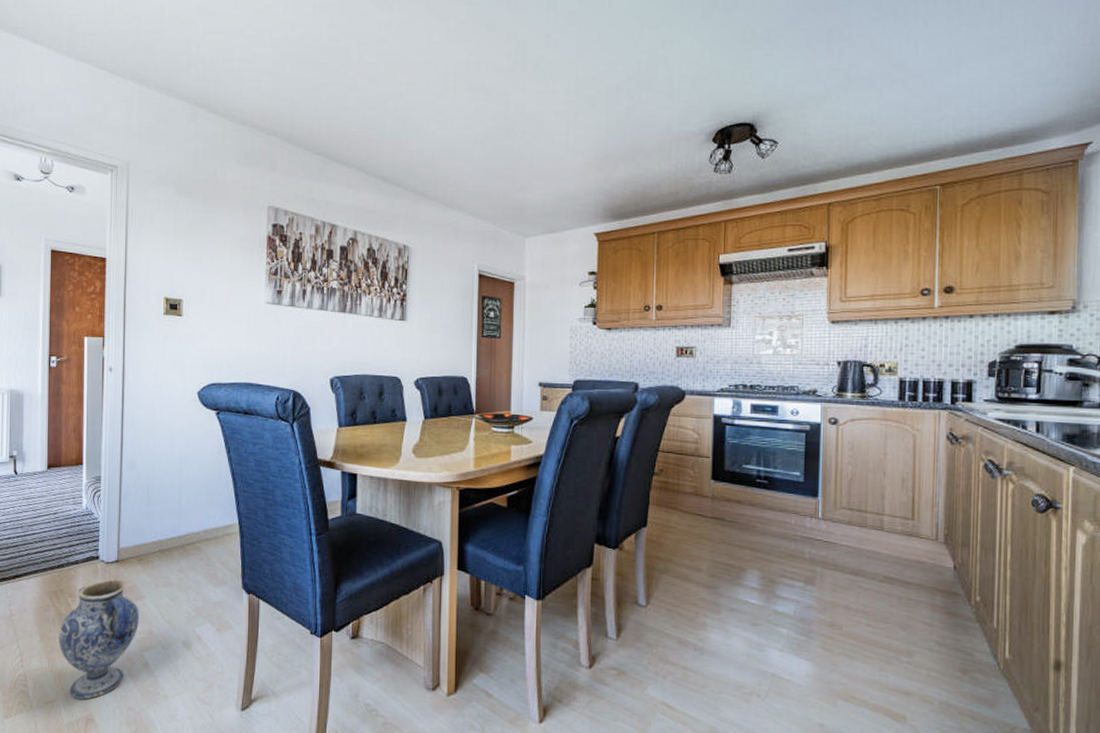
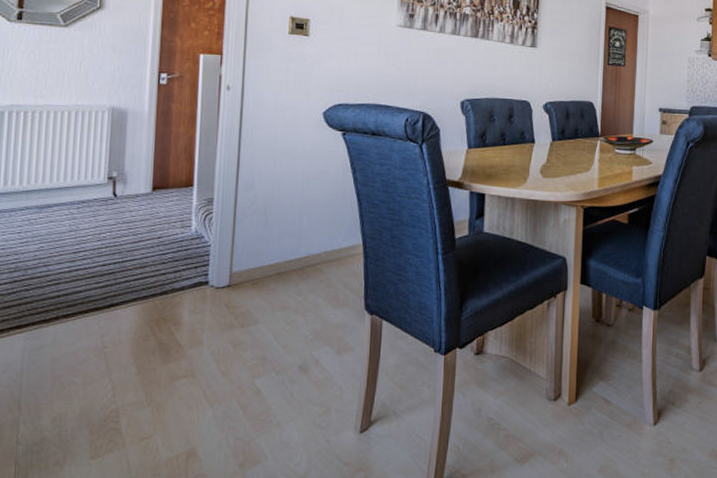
ceramic jug: present [58,579,139,700] -> none [158,305,252,433]

